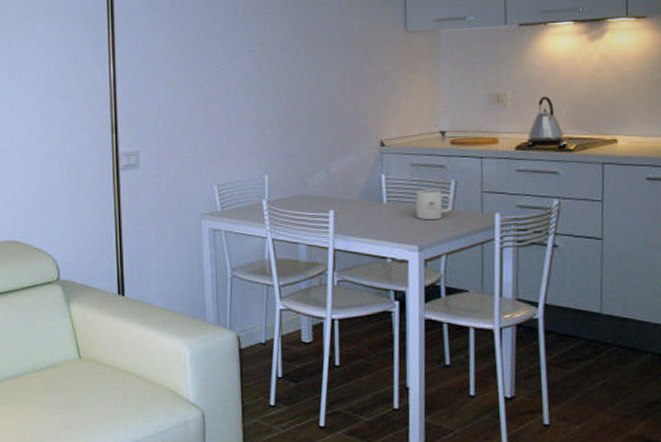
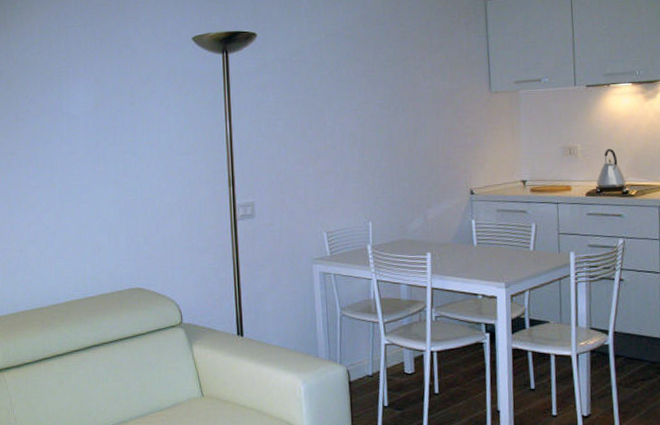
mug: present [415,189,453,220] -> none [501,232,534,260]

